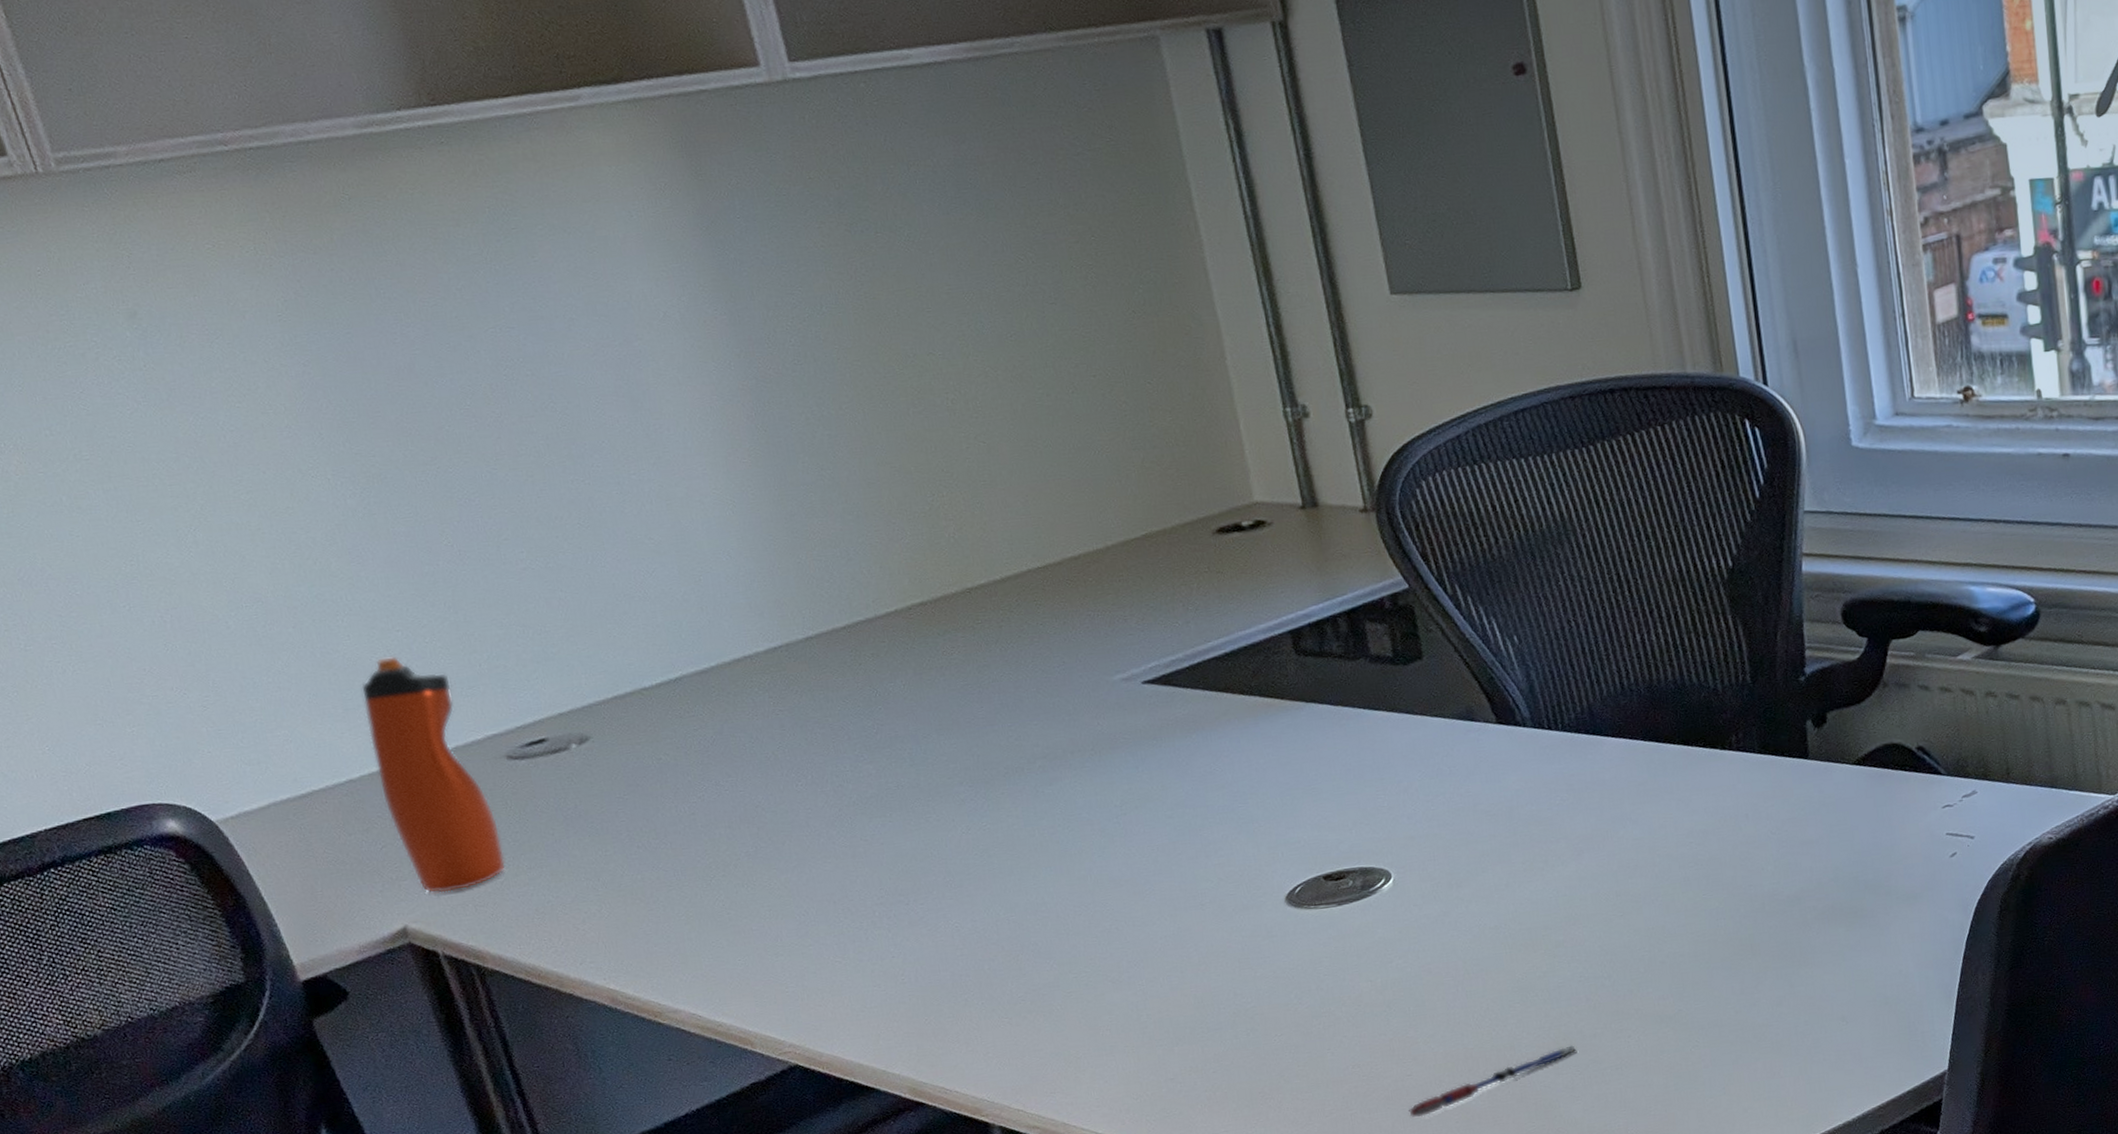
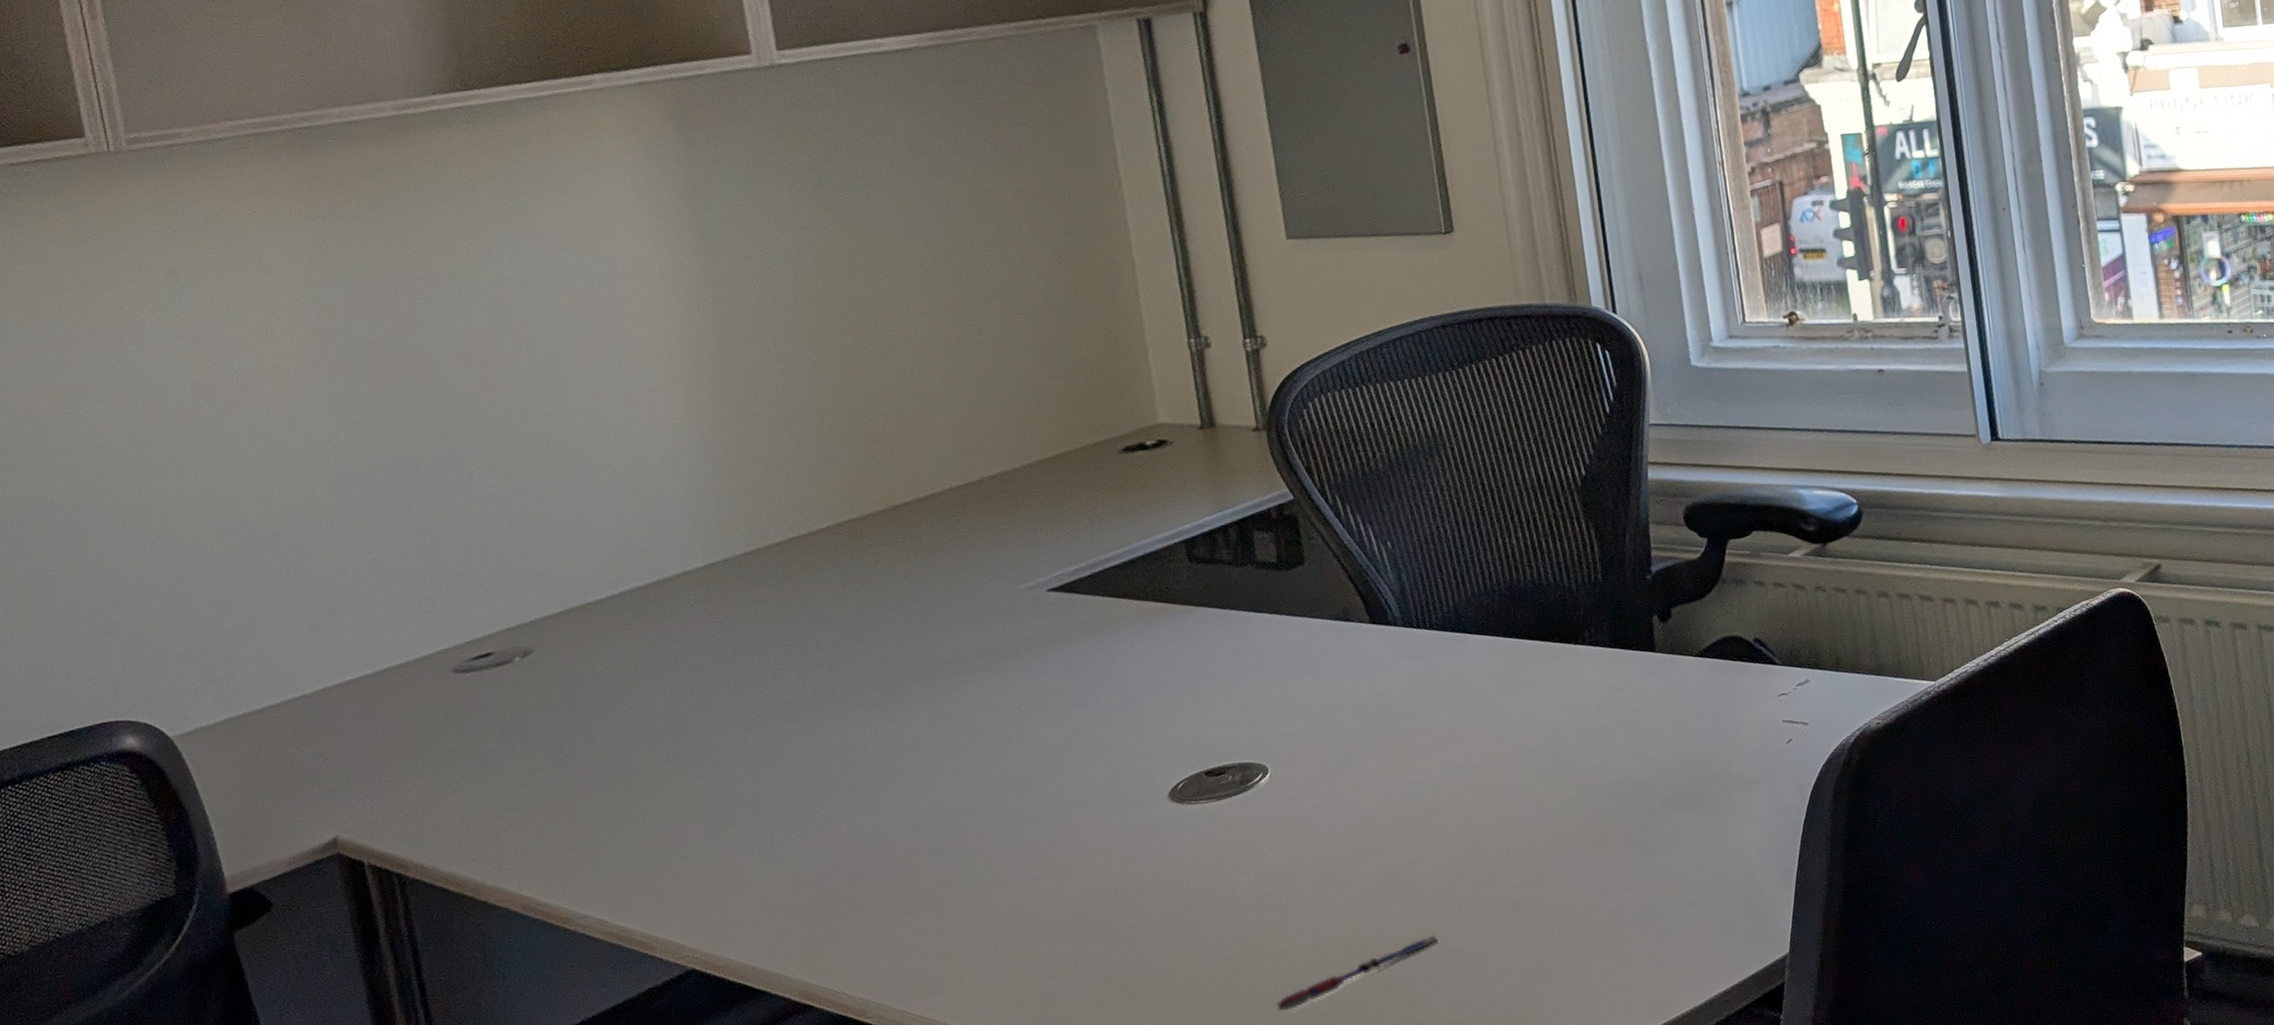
water bottle: present [361,656,506,893] -> none [328,577,439,804]

